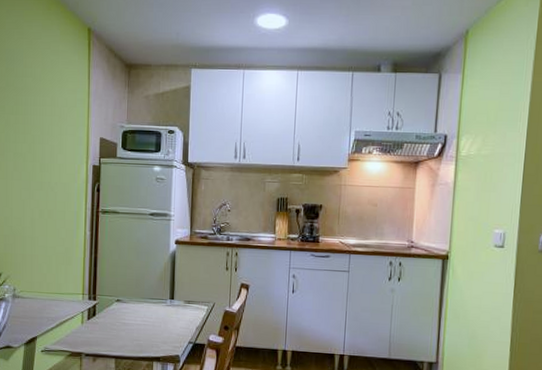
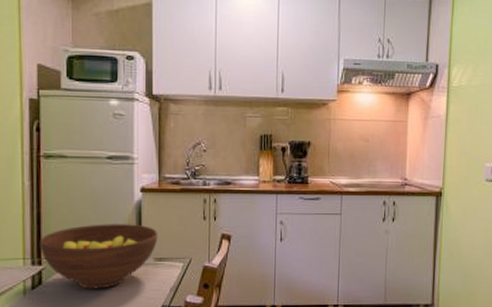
fruit bowl: none [95,269,188,324] -> present [39,224,158,289]

